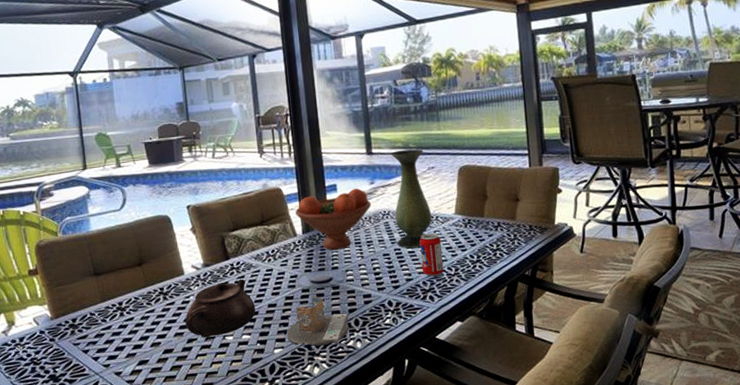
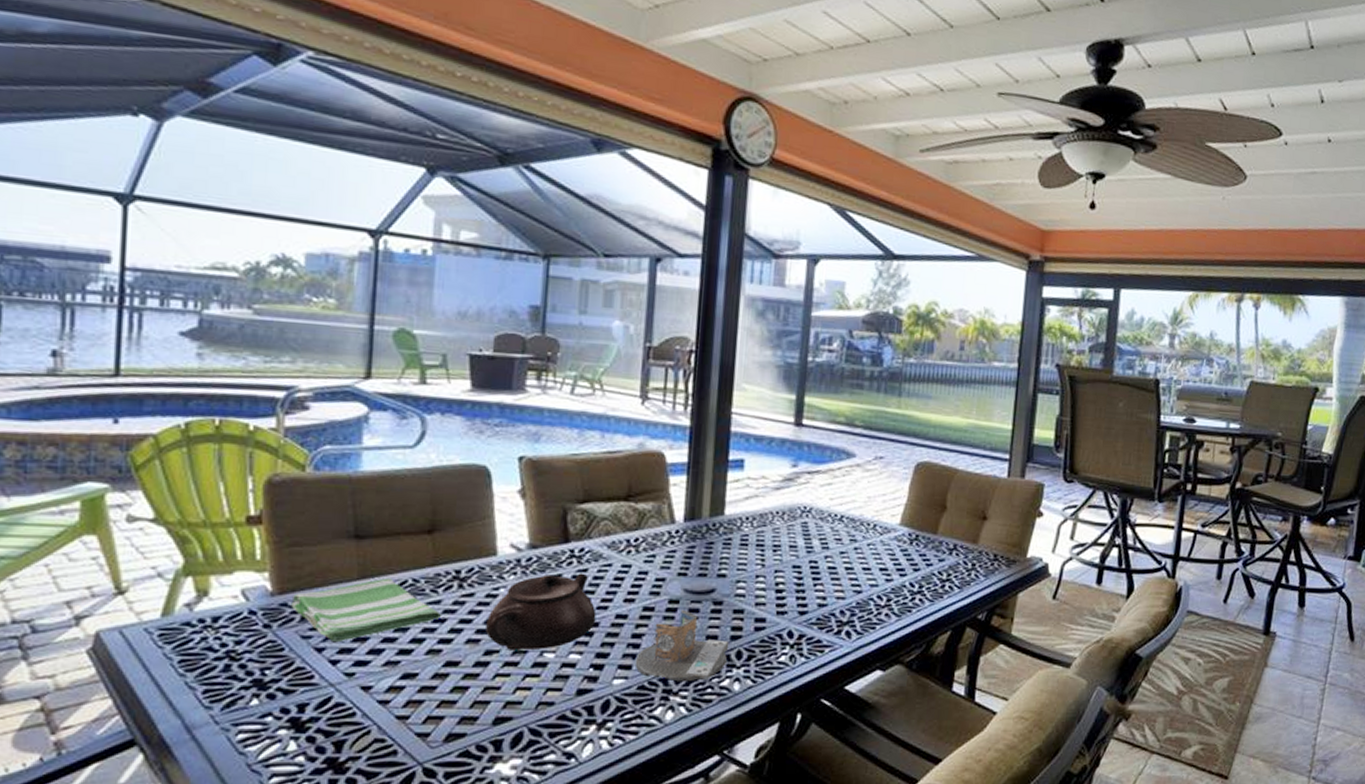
dish towel: none [64,299,156,346] -> present [291,578,441,643]
fruit bowl: present [295,188,372,250] -> none [679,470,789,551]
vase: present [391,149,432,249] -> none [815,427,873,563]
beverage can: present [419,233,444,277] -> none [842,545,875,605]

